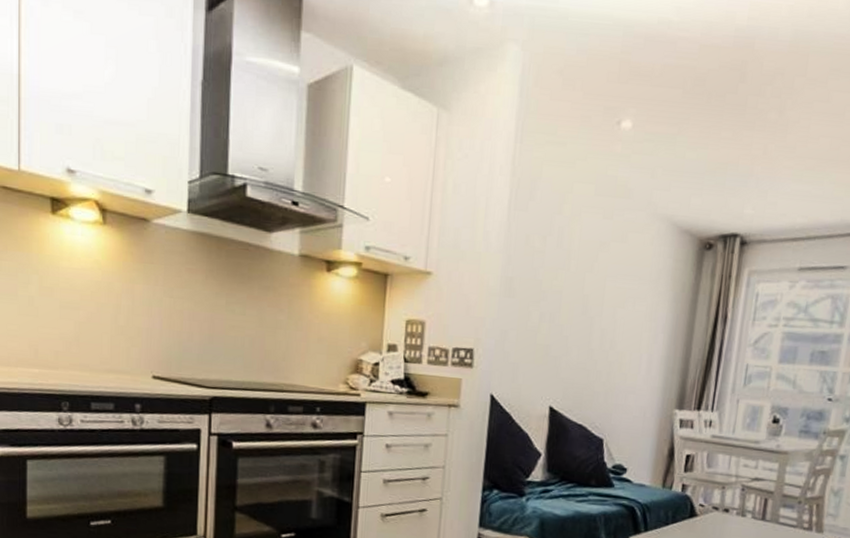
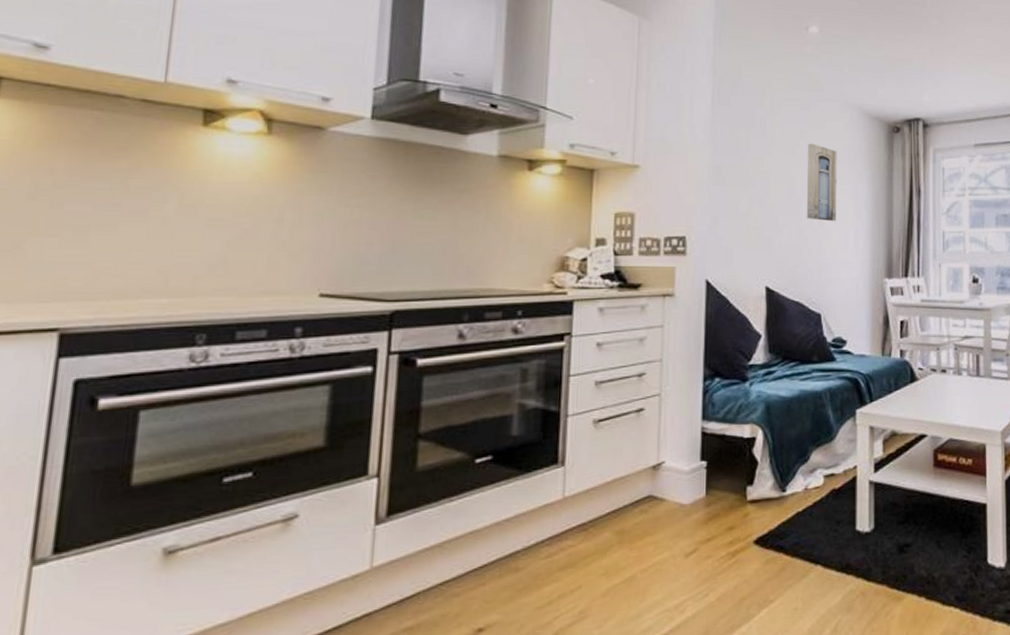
wall art: none [598,257,638,345] -> present [807,143,837,222]

